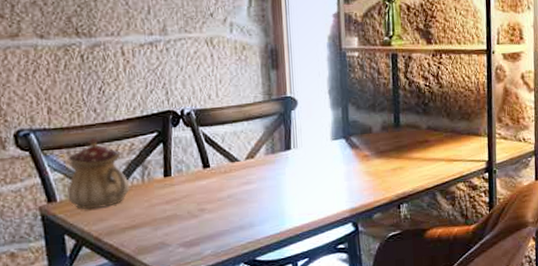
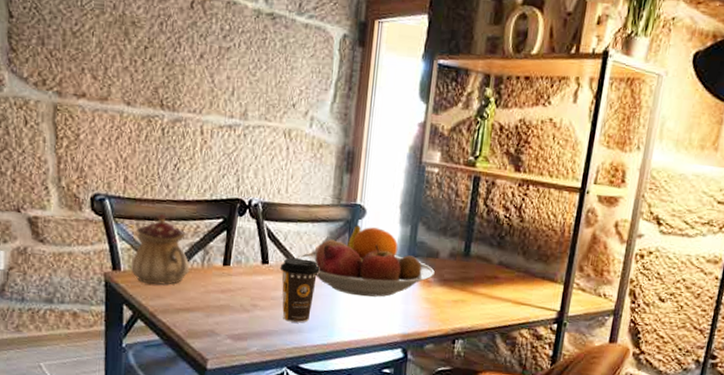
coffee cup: none [221,156,262,219] -> present [279,257,320,323]
fruit bowl: none [237,115,371,182] -> present [297,224,435,297]

